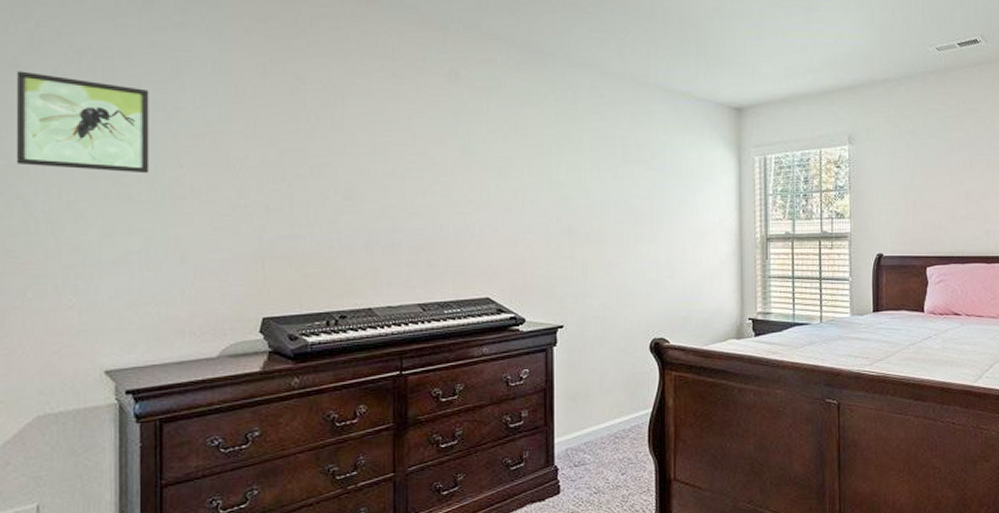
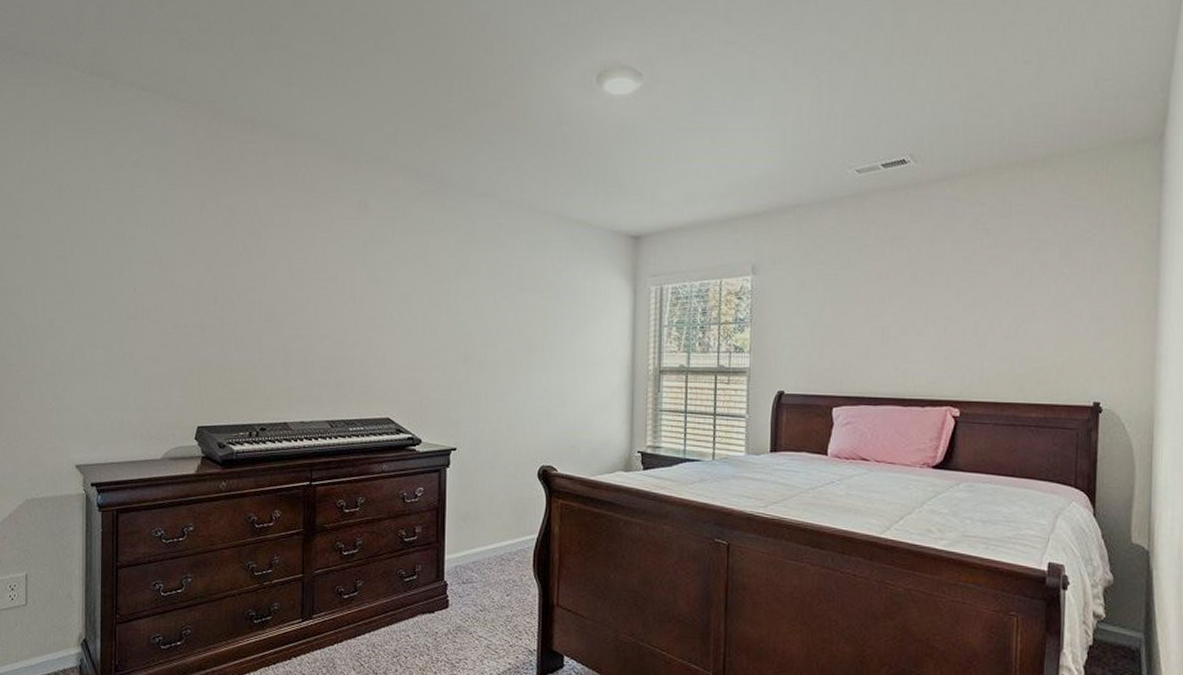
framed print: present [16,71,149,174] -> none [12,205,111,296]

